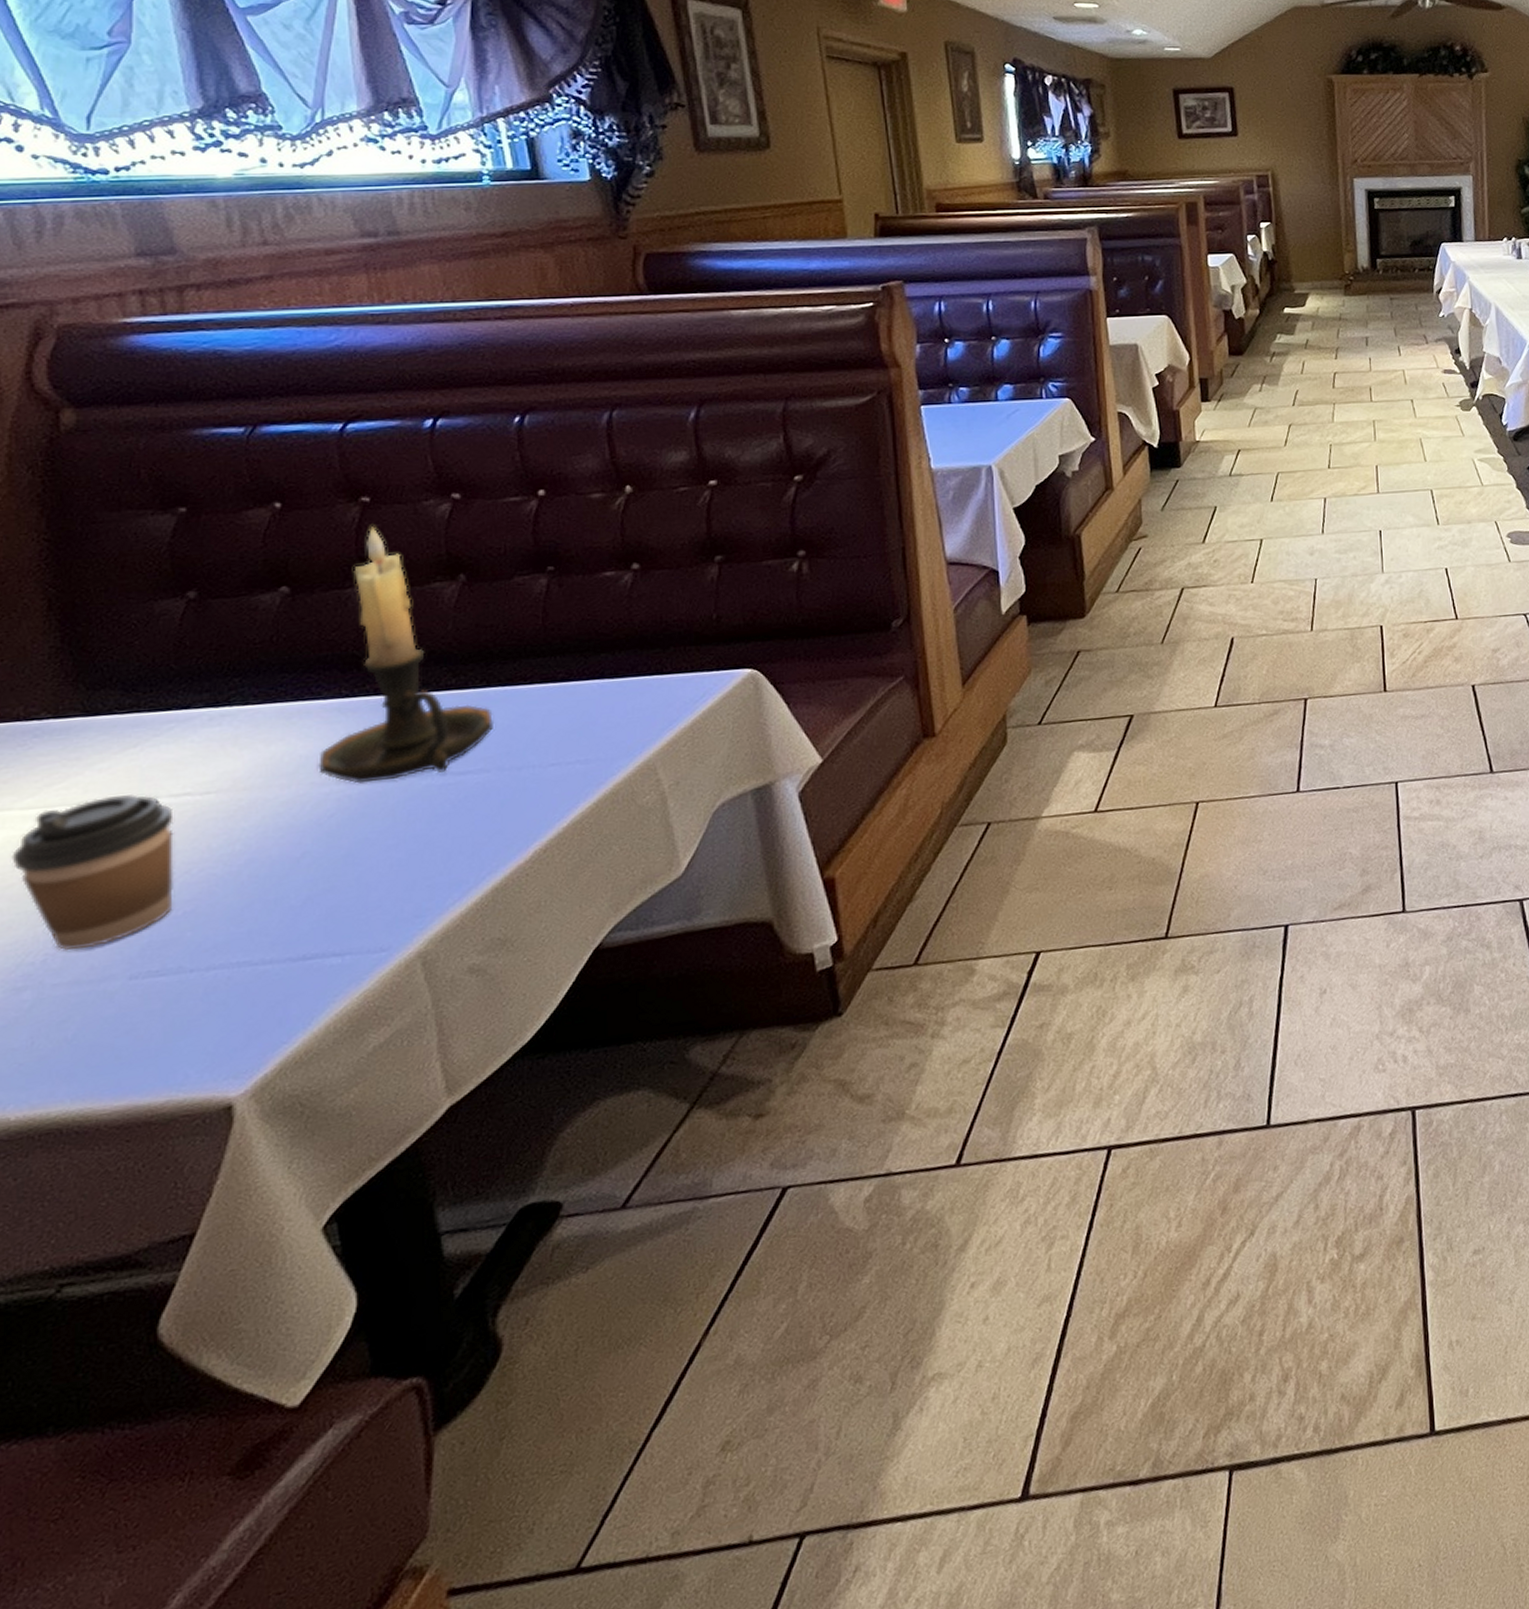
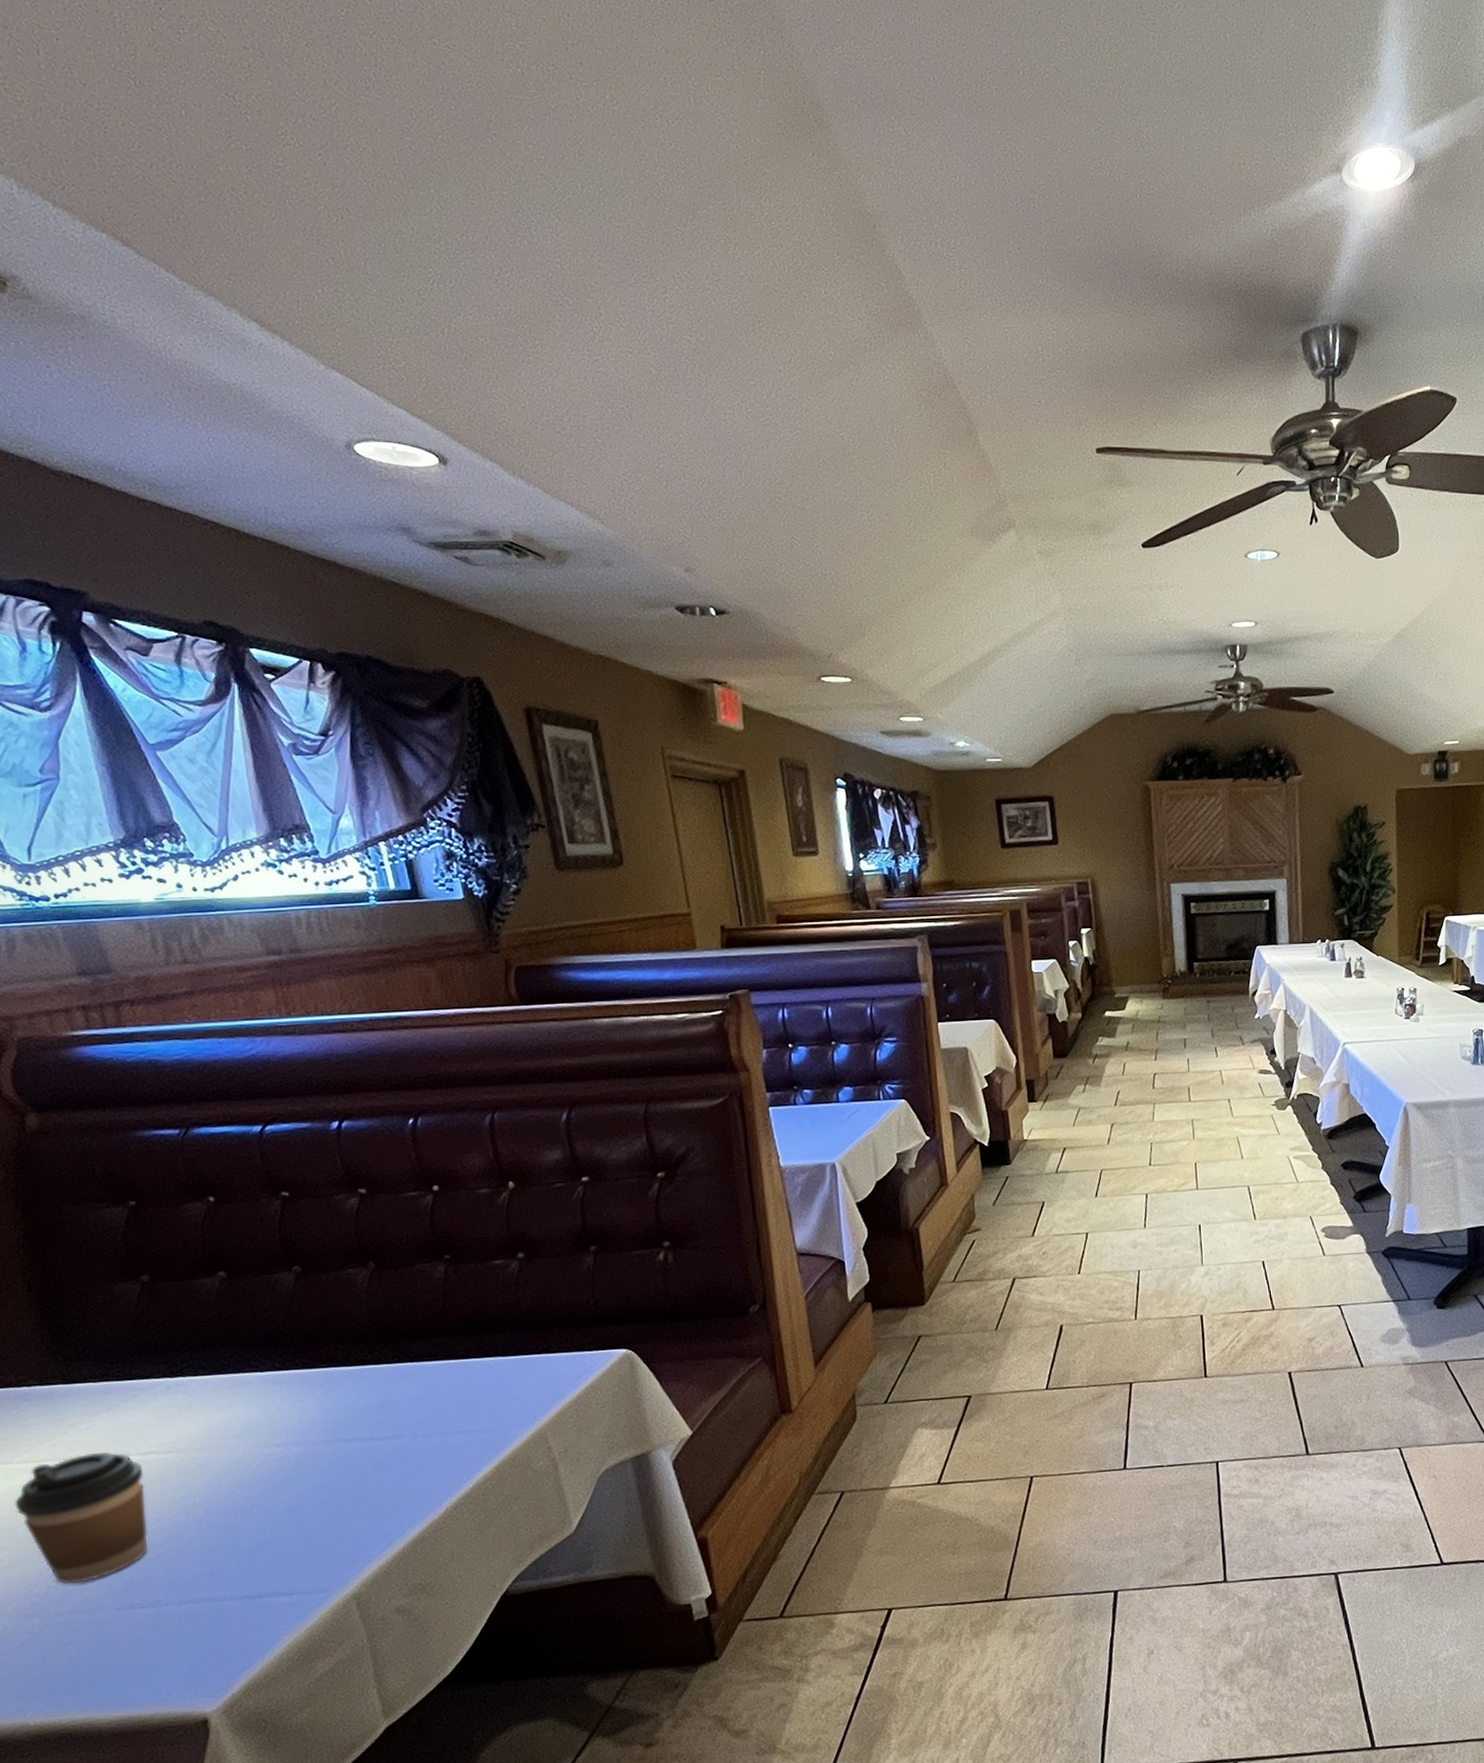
candle holder: present [318,526,495,784] -> none [260,1218,406,1446]

